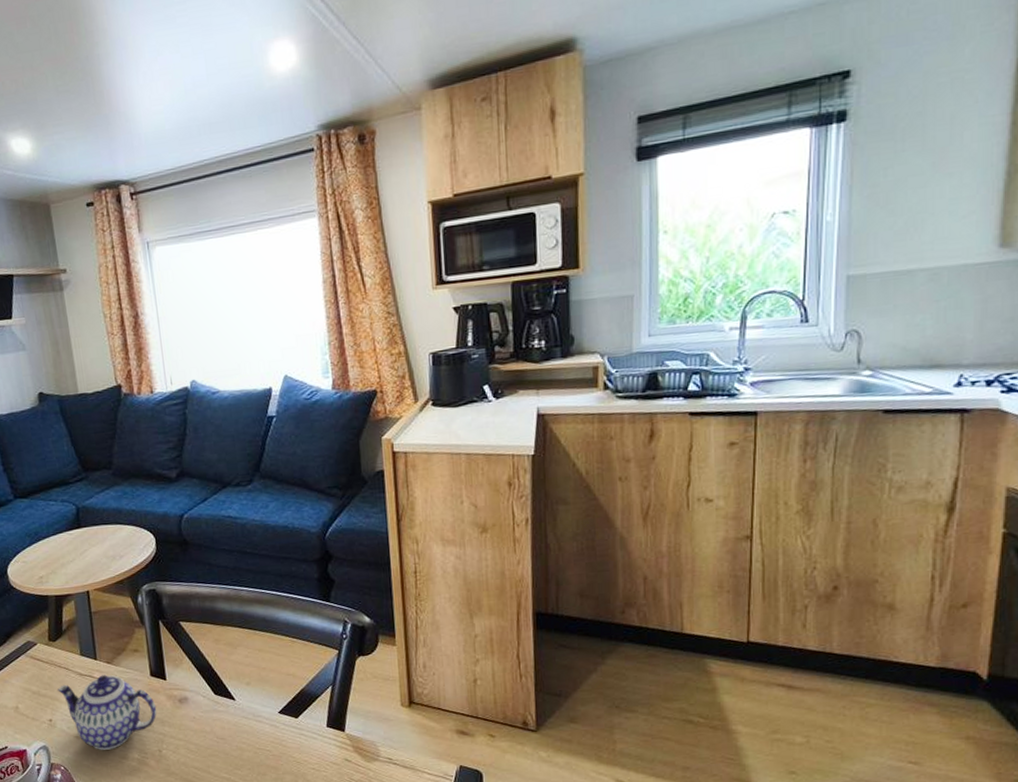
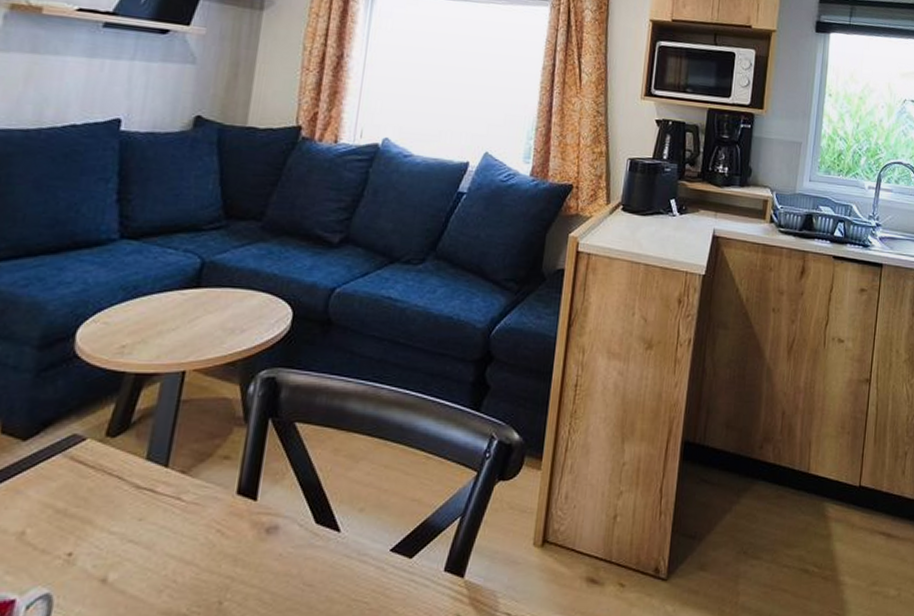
teapot: present [57,675,157,751] -> none [94,489,233,603]

